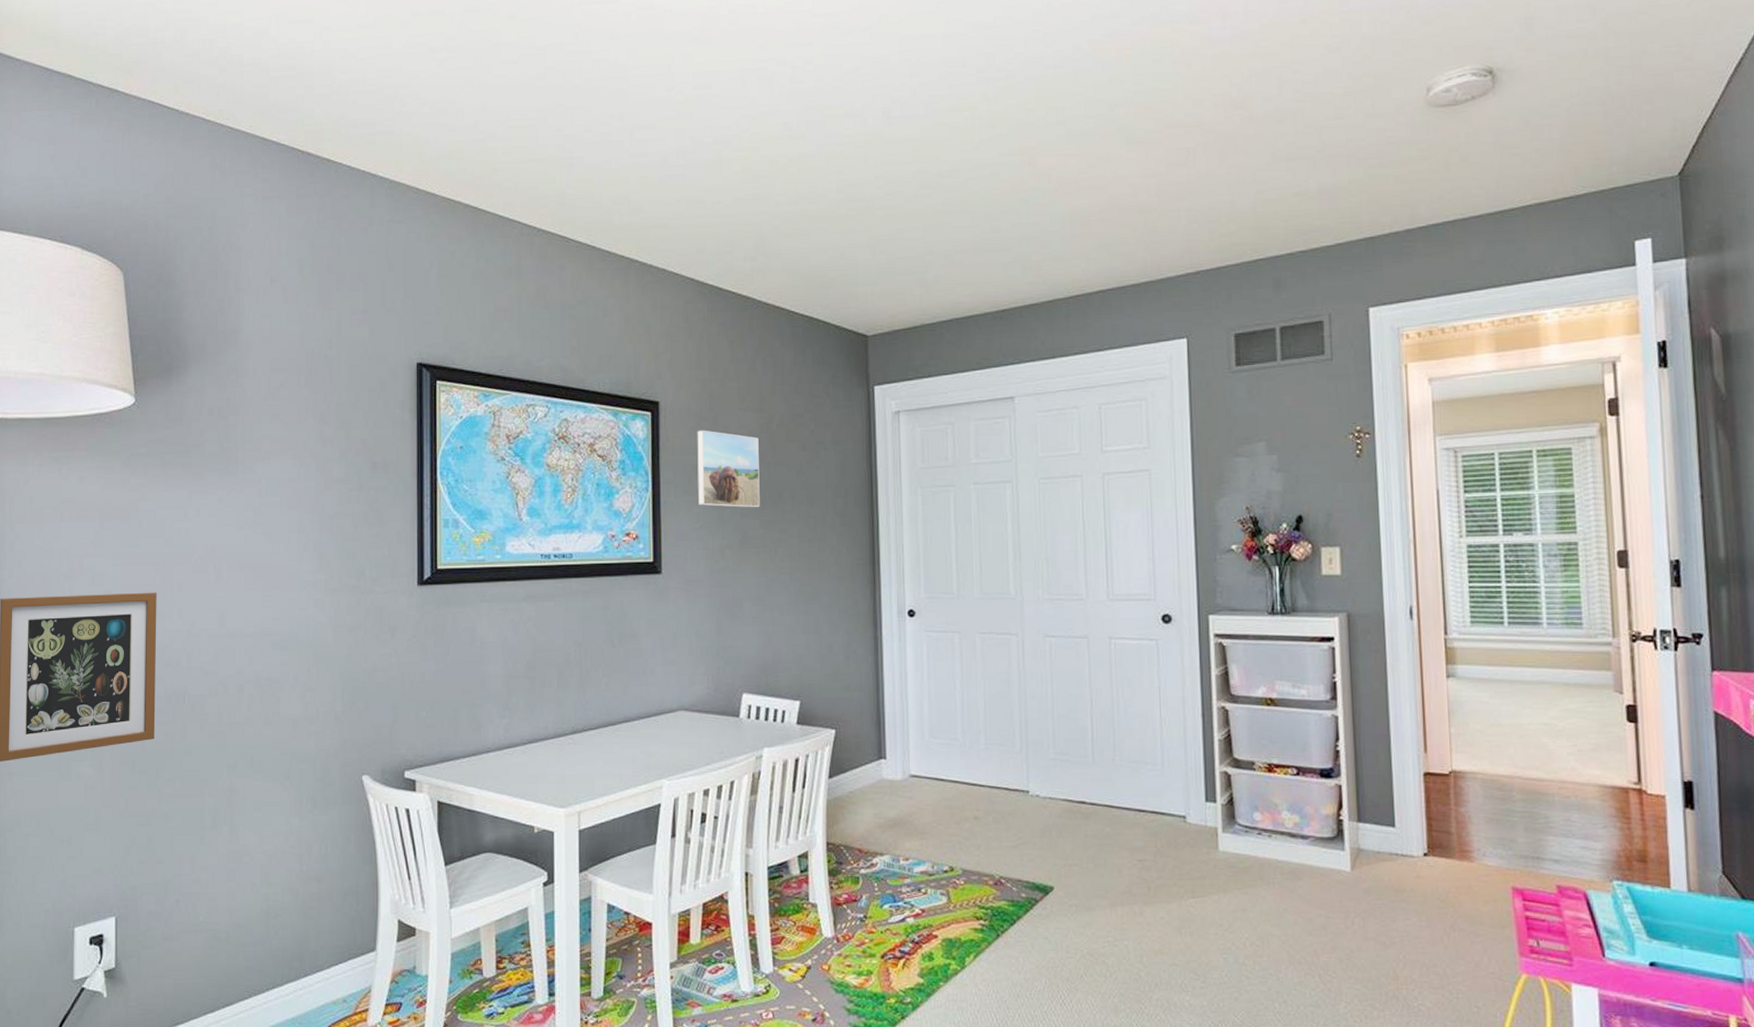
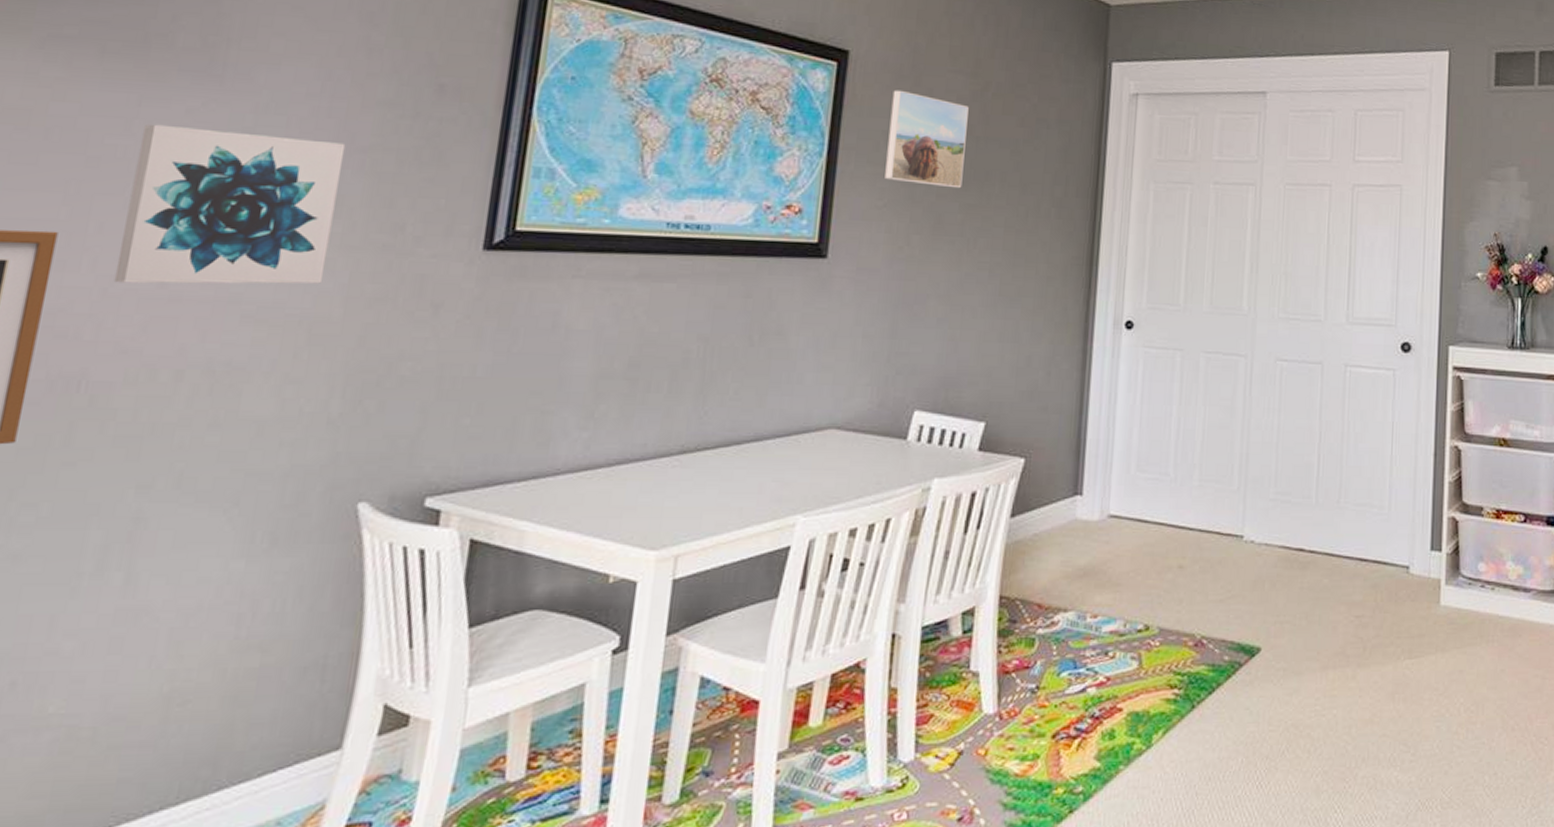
wall art: none [193,511,319,626] -> present [114,124,346,284]

